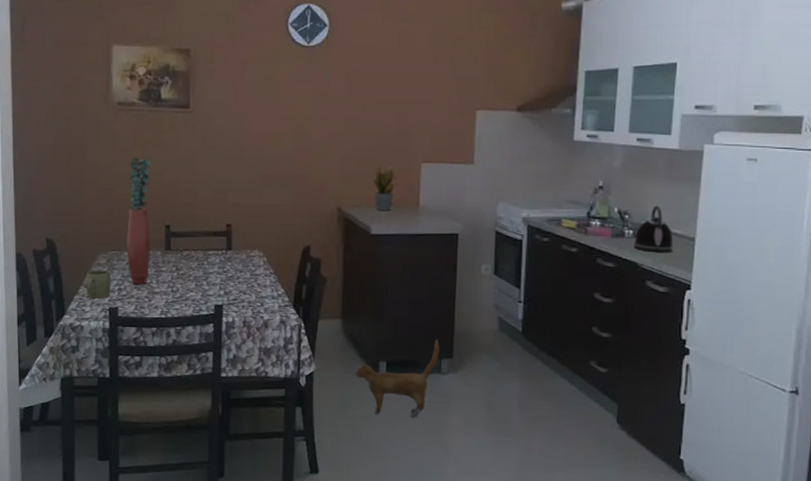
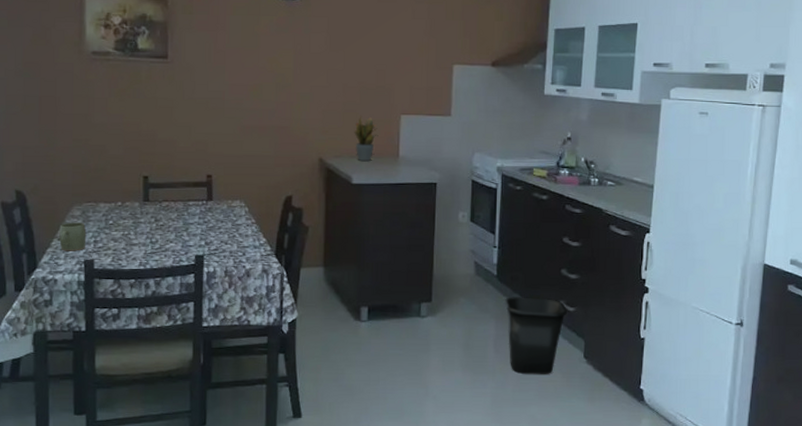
vase: present [127,152,151,285] -> none [102,102,128,237]
cat: present [354,338,440,418] -> none [336,283,419,360]
waste bin: none [530,355,599,439] -> present [504,297,568,374]
kettle: present [633,205,674,253] -> none [598,155,635,200]

